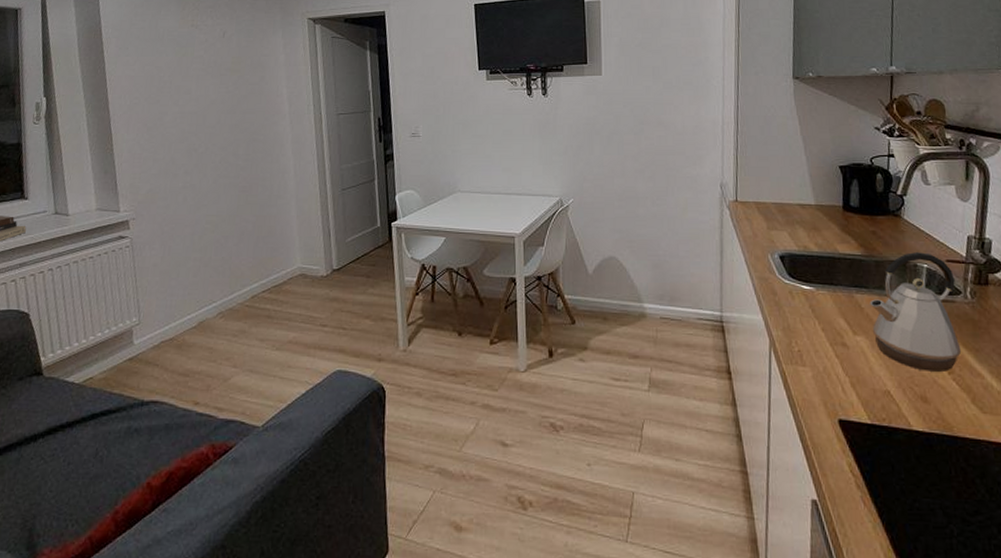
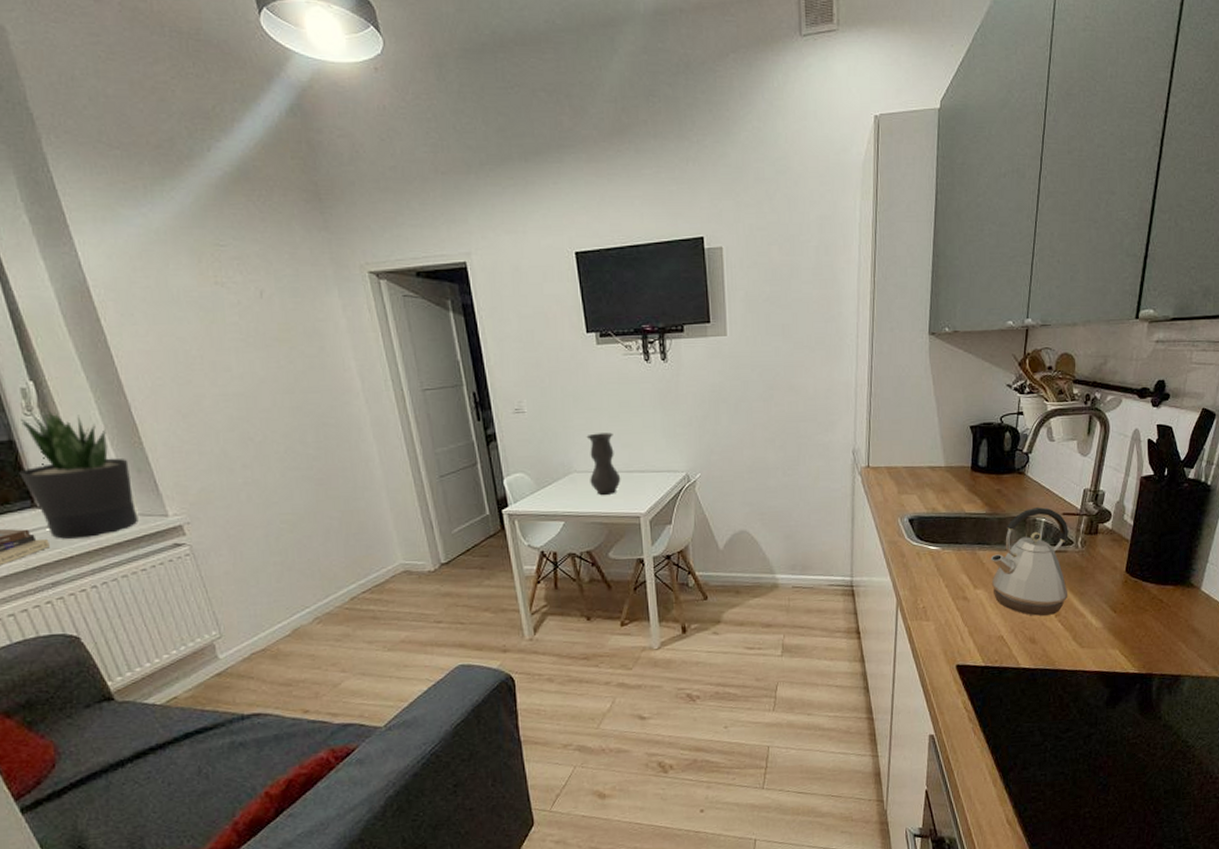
planter: none [18,115,100,226] -> present [19,404,139,539]
vase: none [471,157,500,214] -> present [586,432,621,495]

